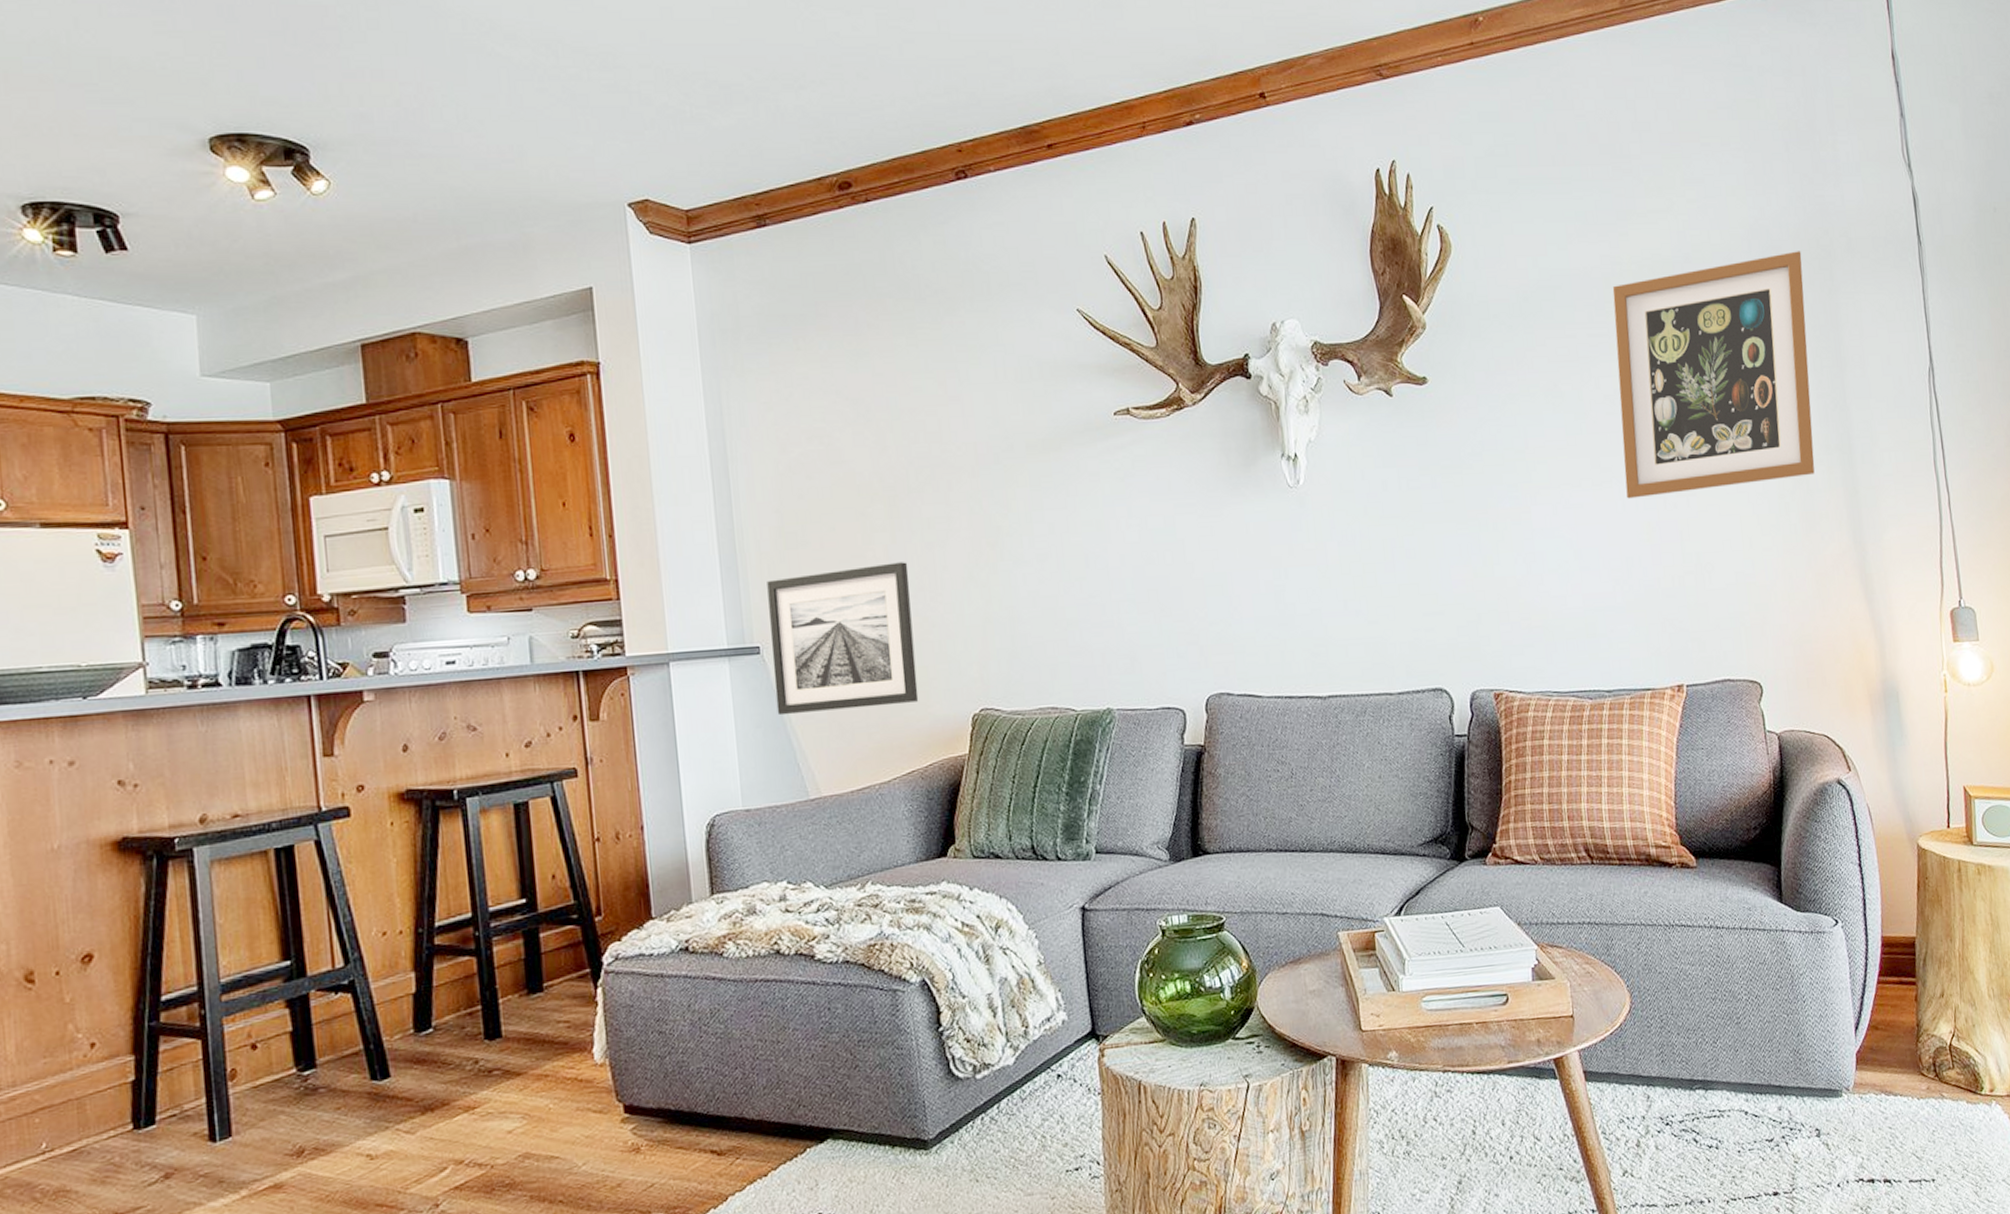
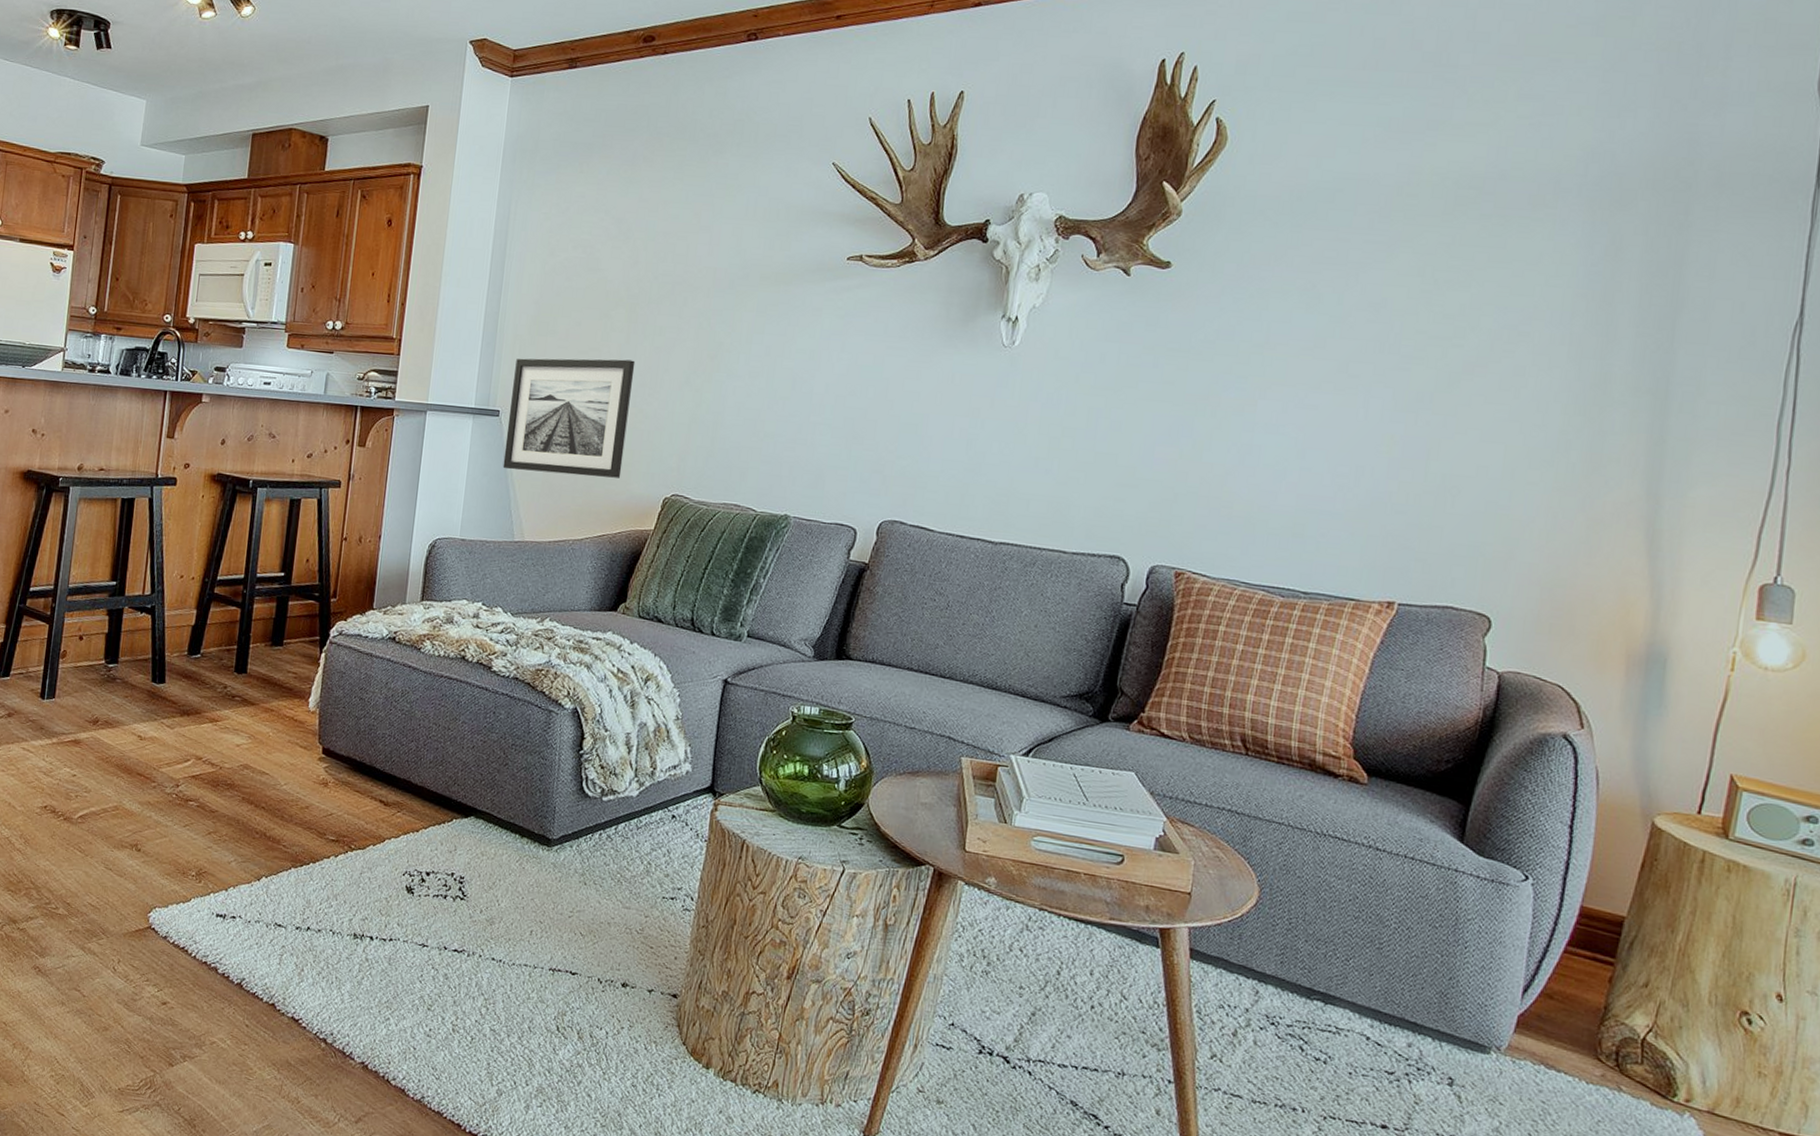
wall art: present [1612,251,1815,499] -> none [1372,179,1653,416]

